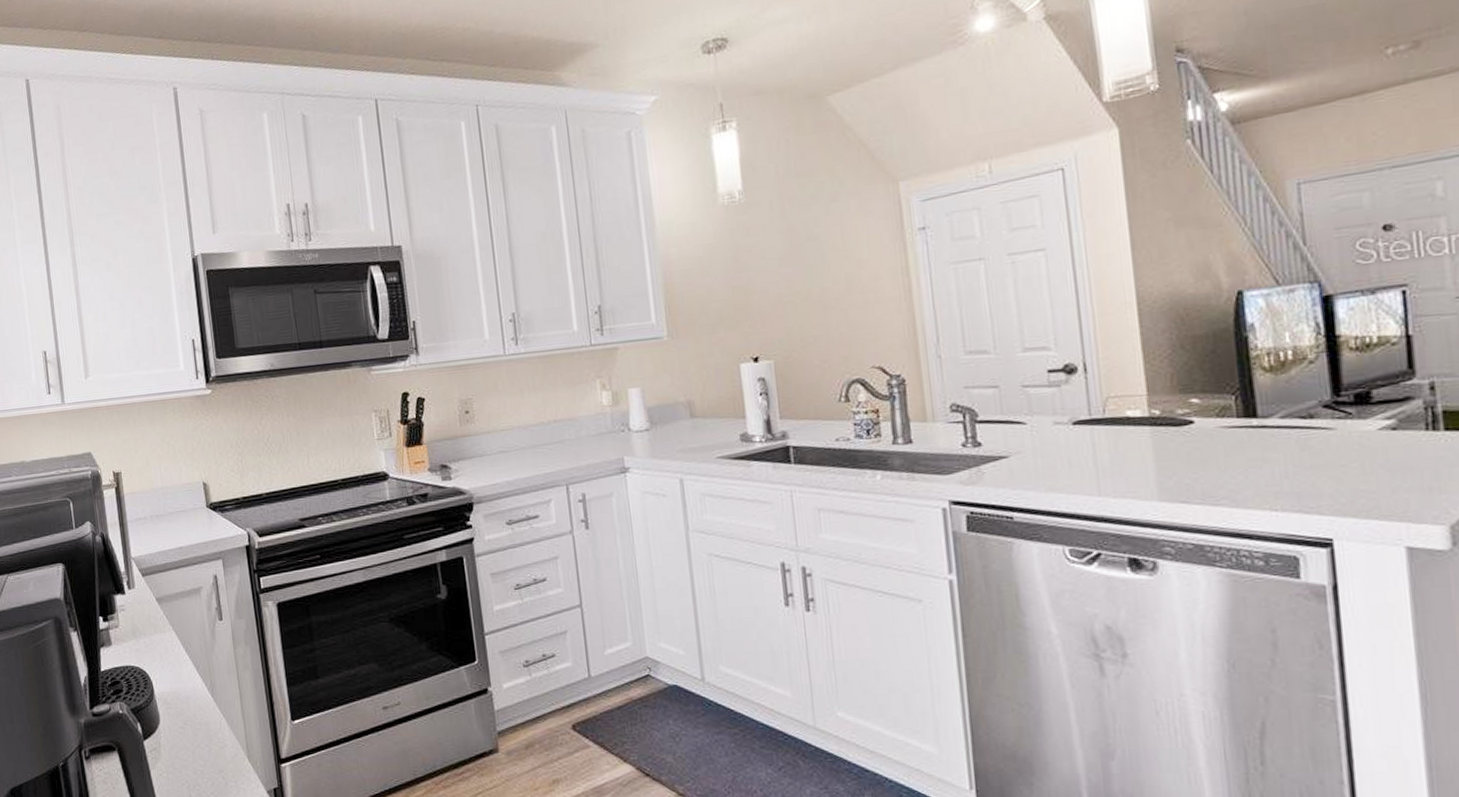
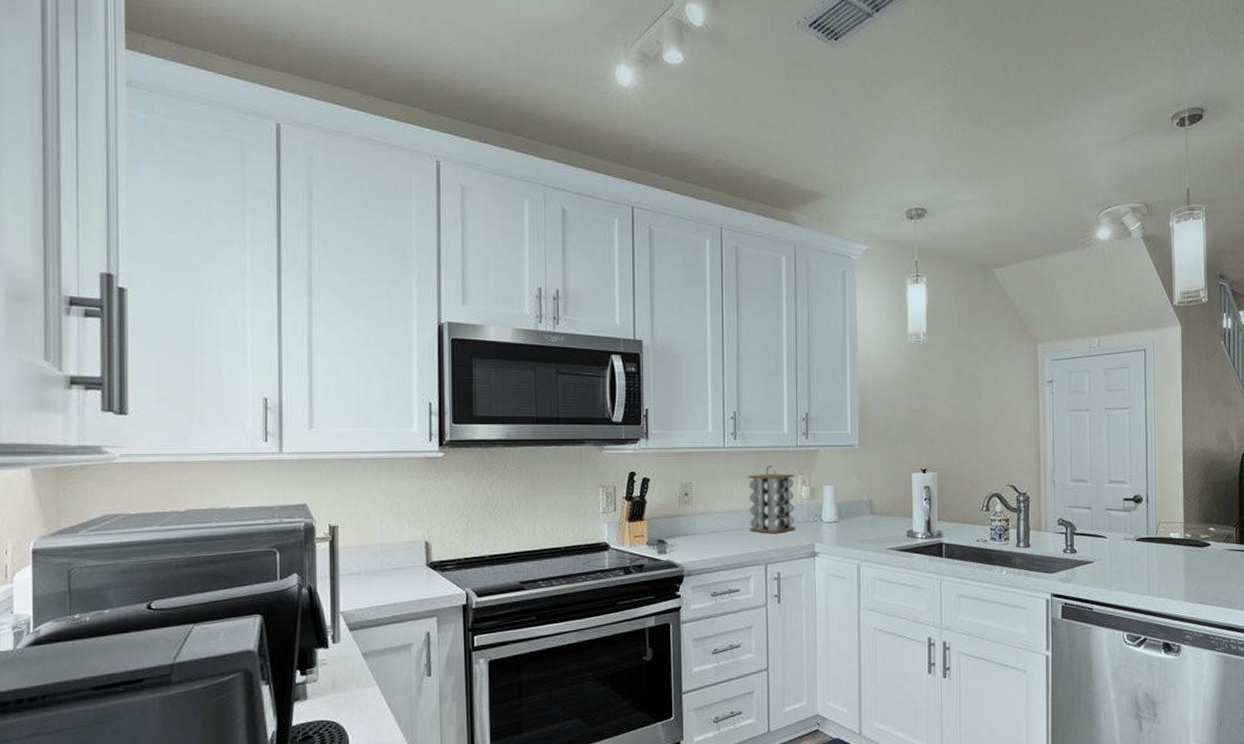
spice rack: none [536,370,598,451] -> present [748,465,795,534]

